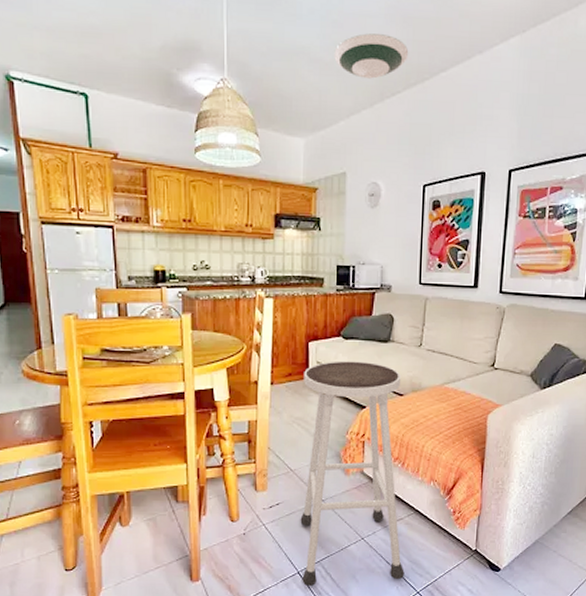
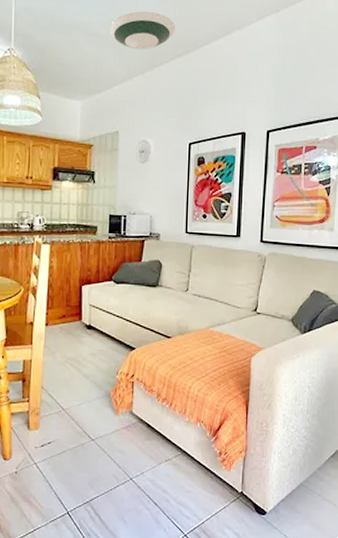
stool: present [300,361,405,587] -> none [71,304,172,528]

